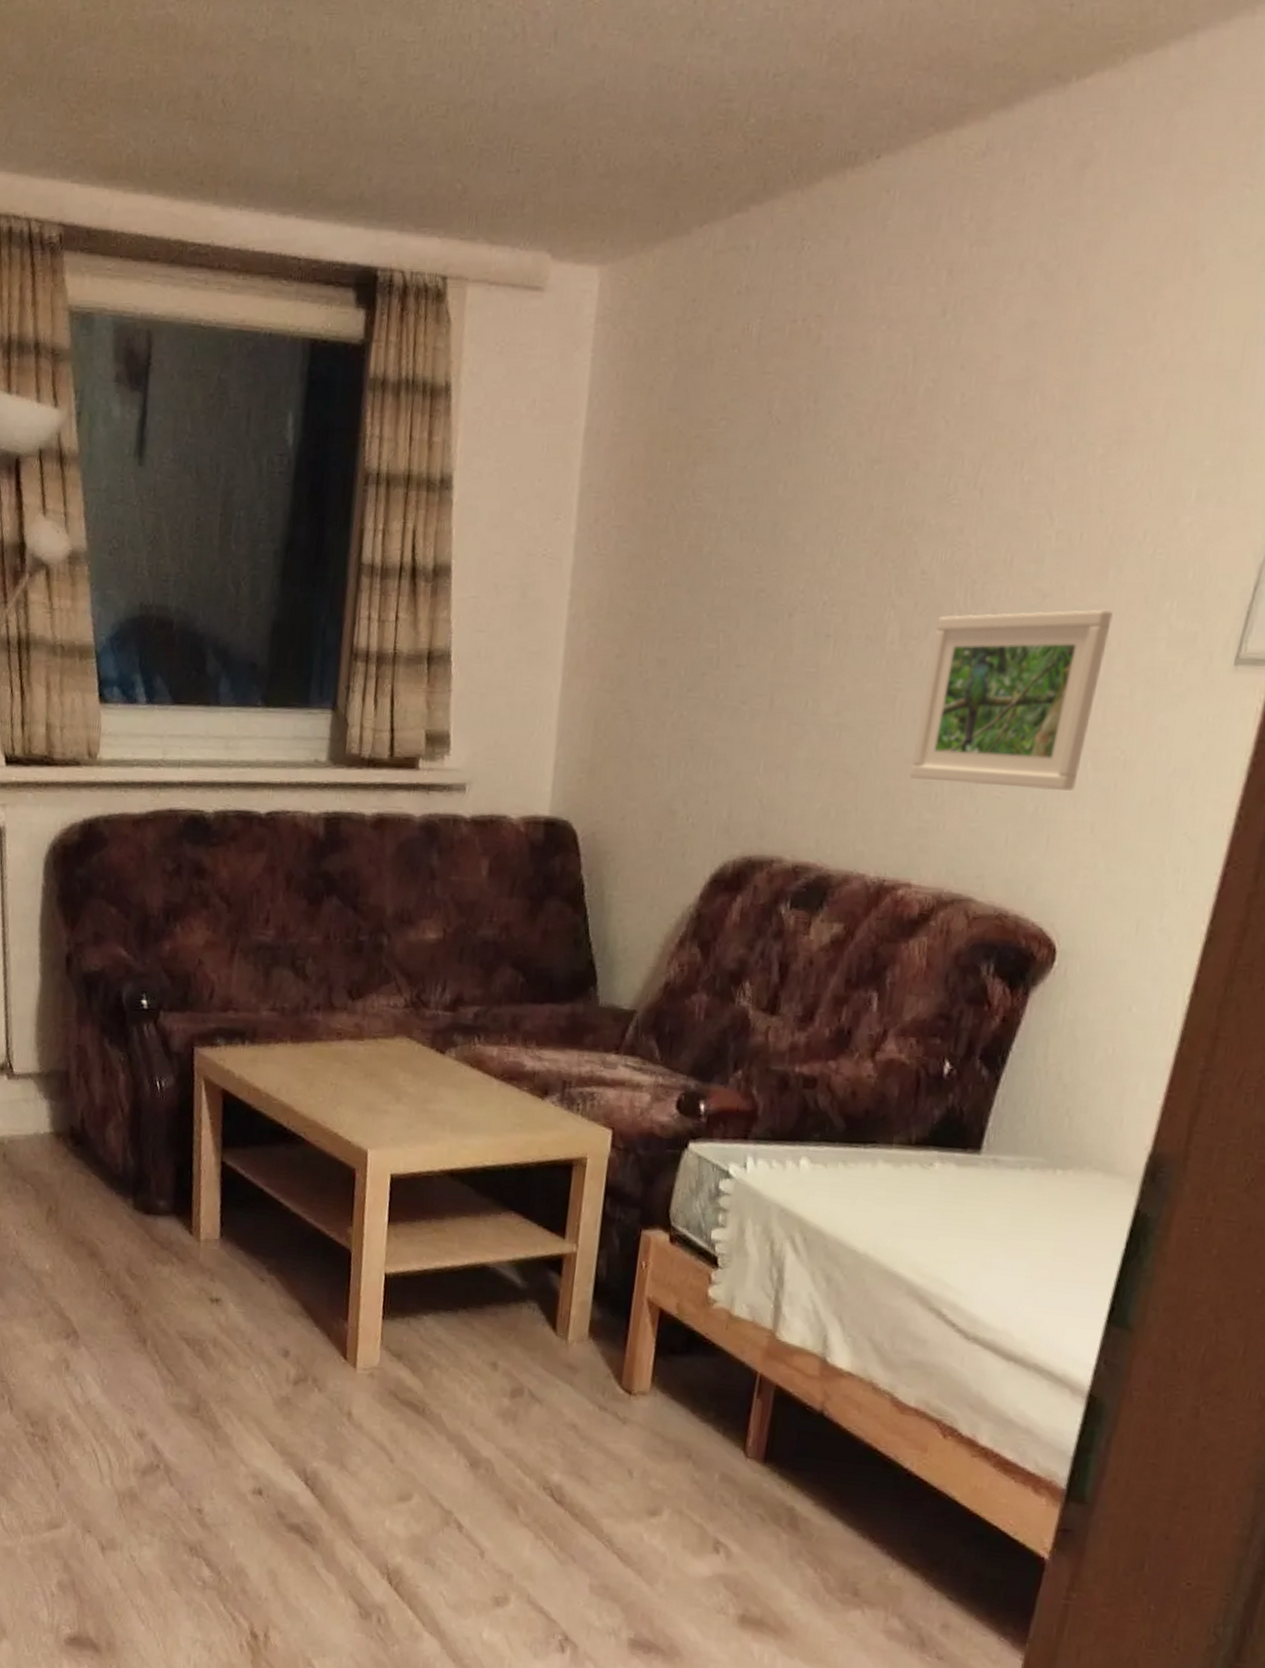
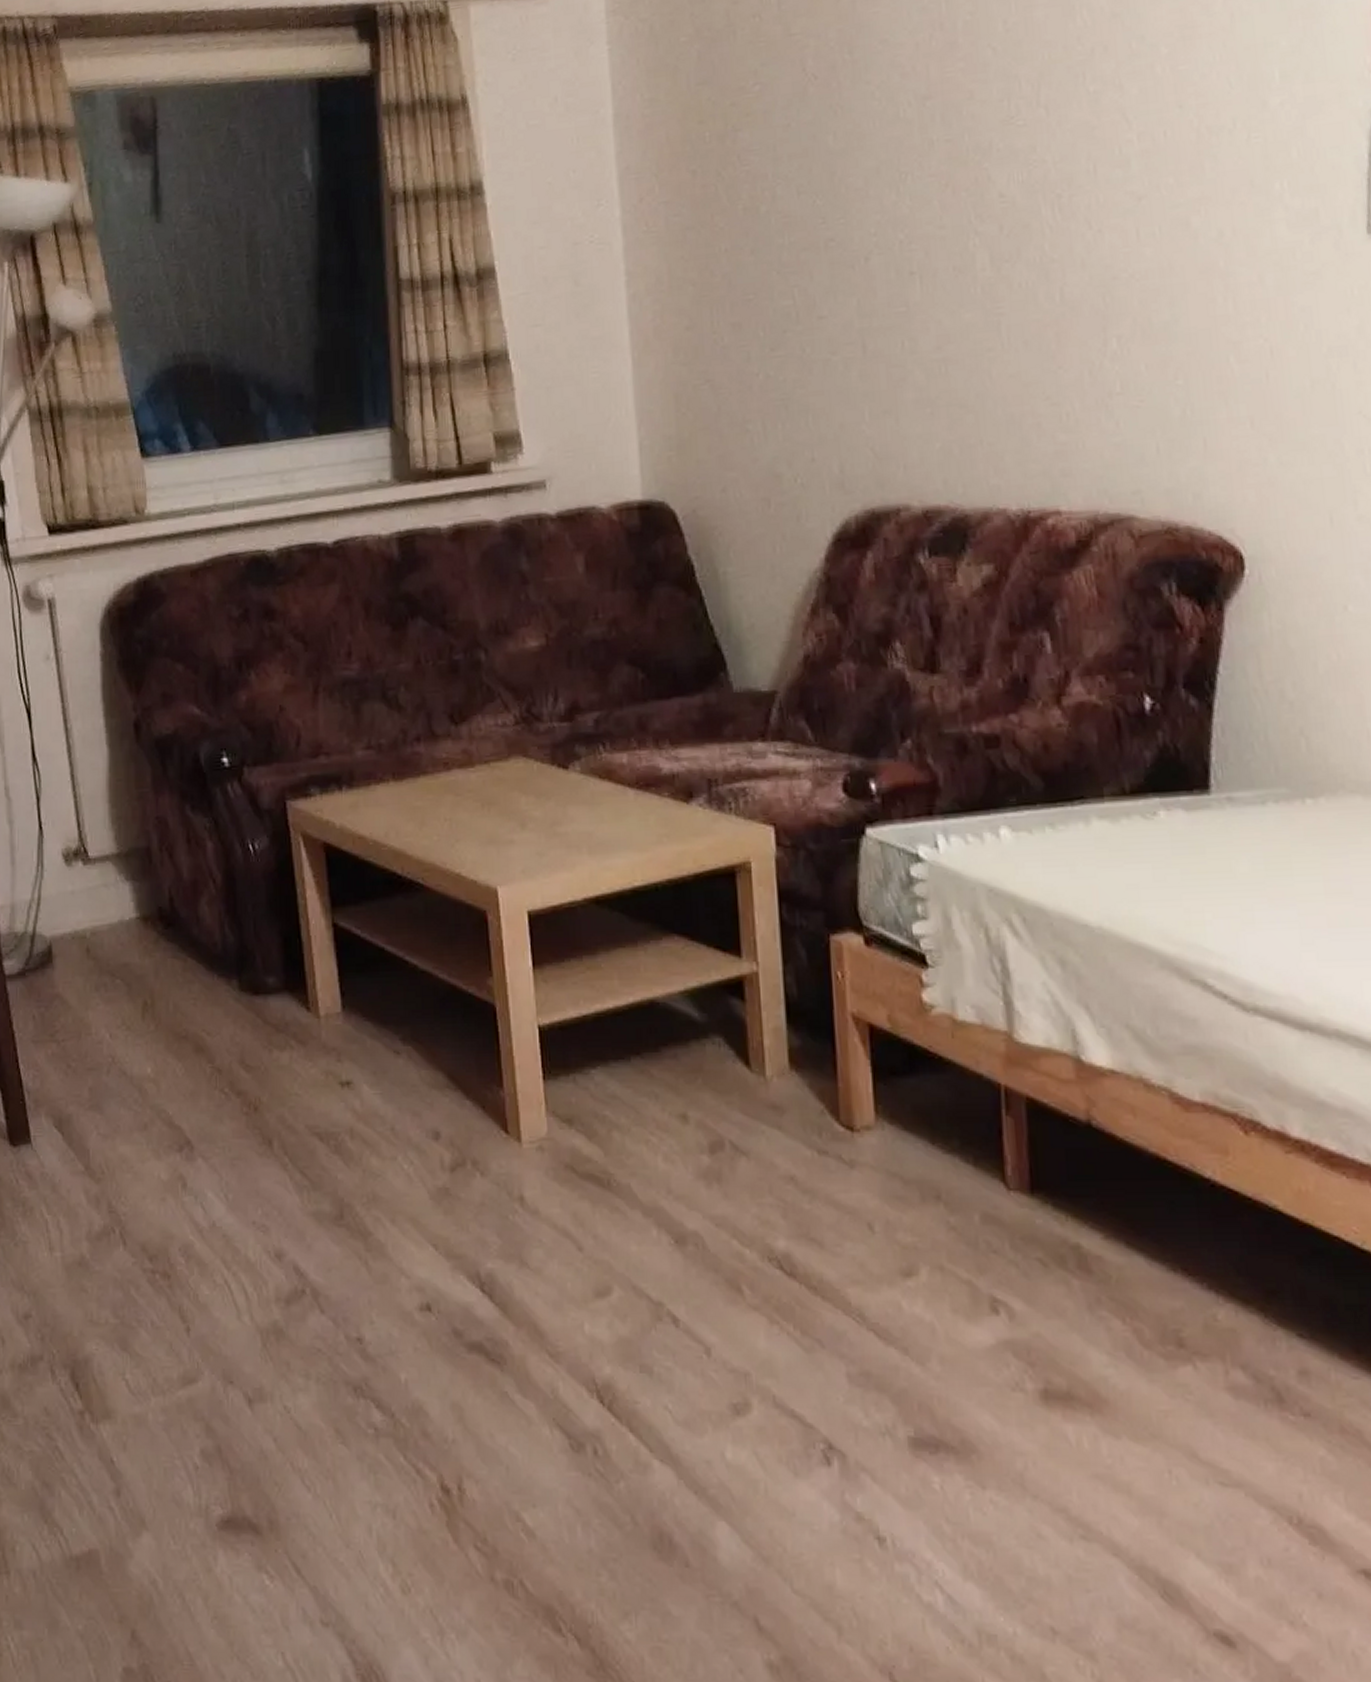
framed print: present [910,609,1113,791] -> none [1027,201,1223,402]

